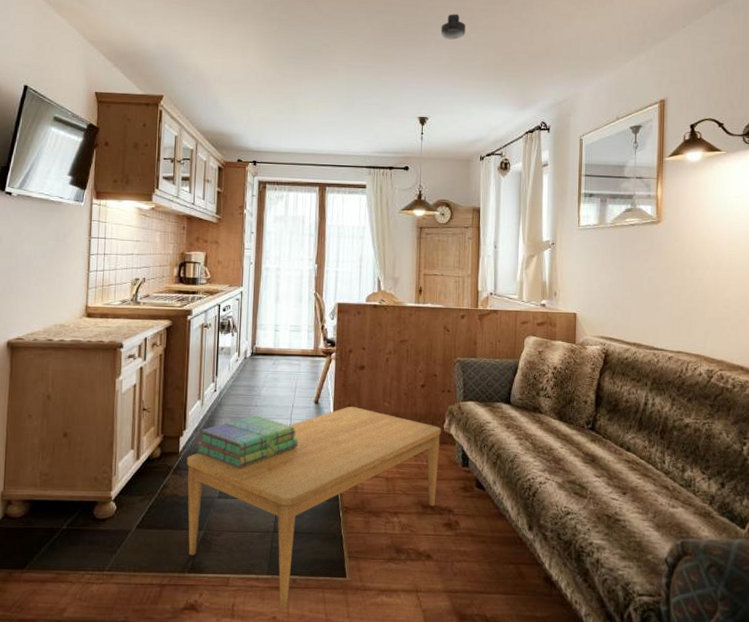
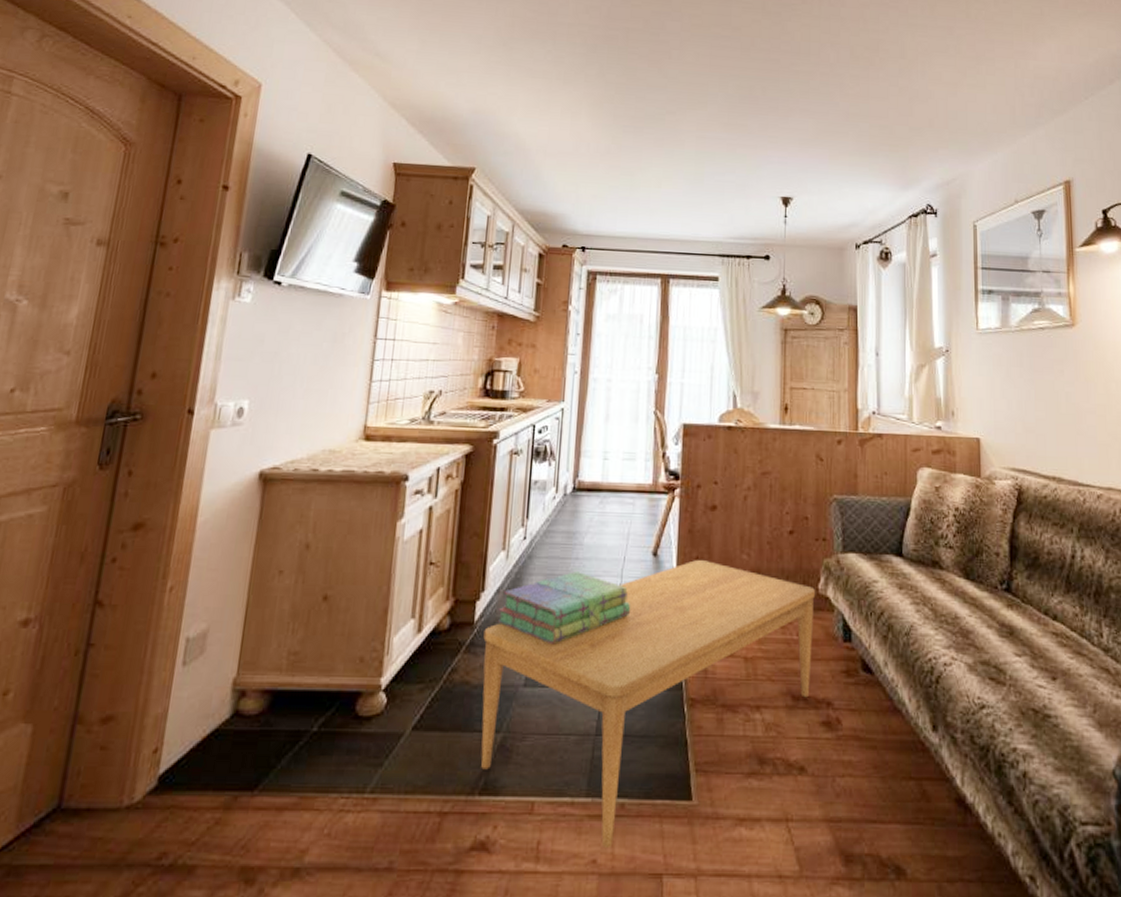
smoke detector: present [441,14,466,40] -> none [806,80,834,109]

